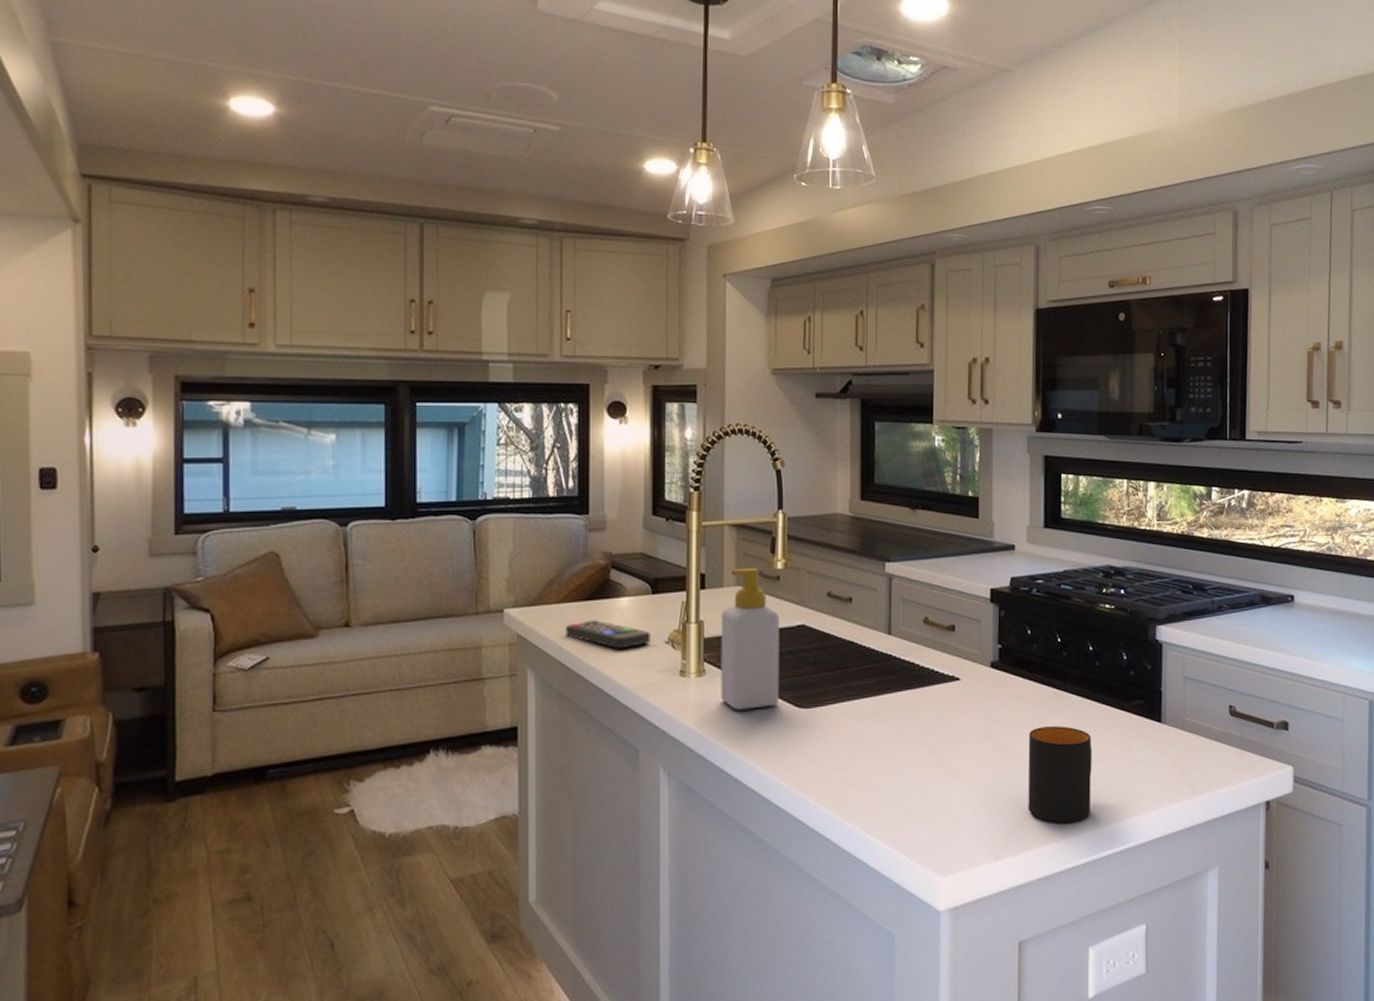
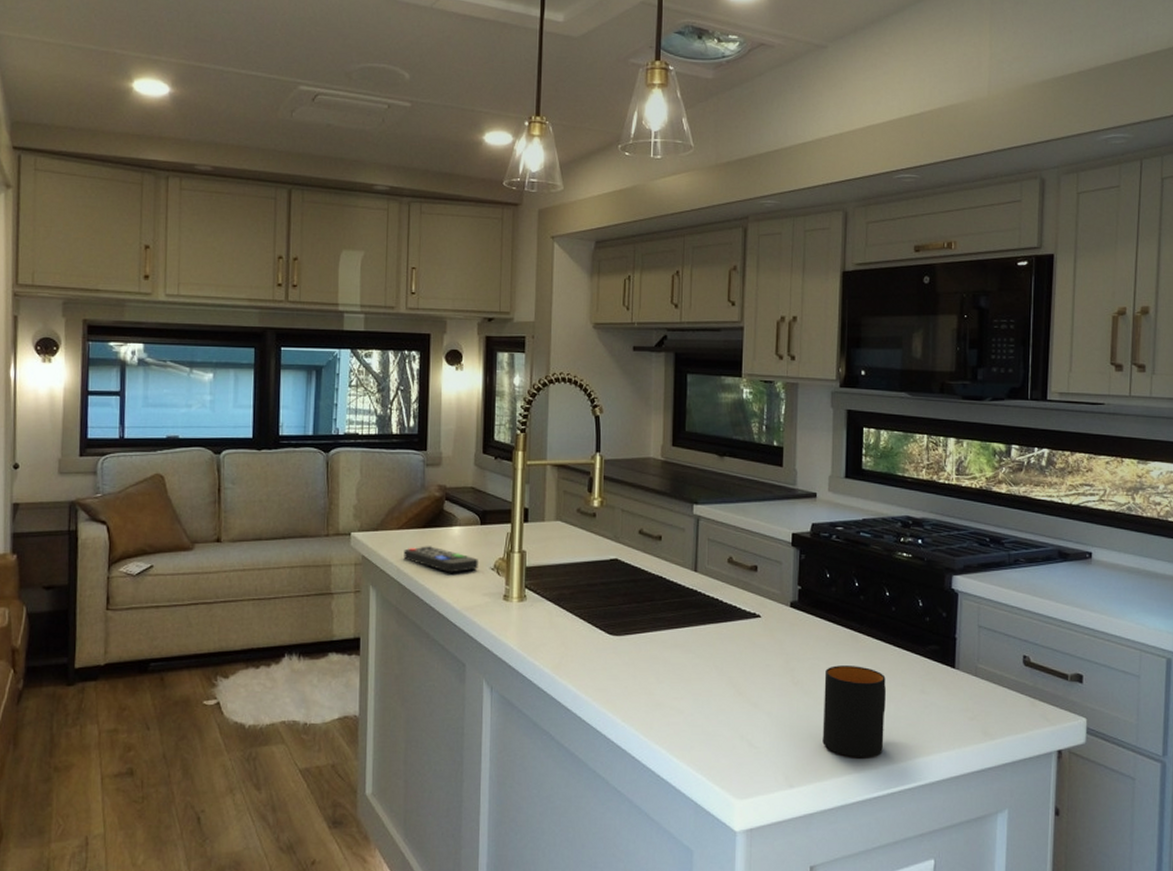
soap bottle: present [721,567,780,710] -> none [540,504,594,634]

